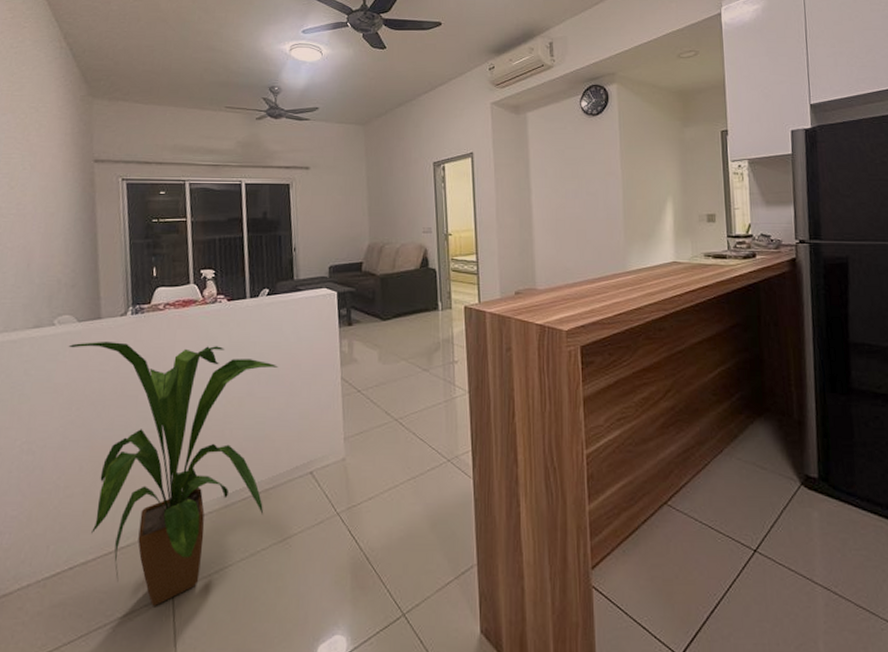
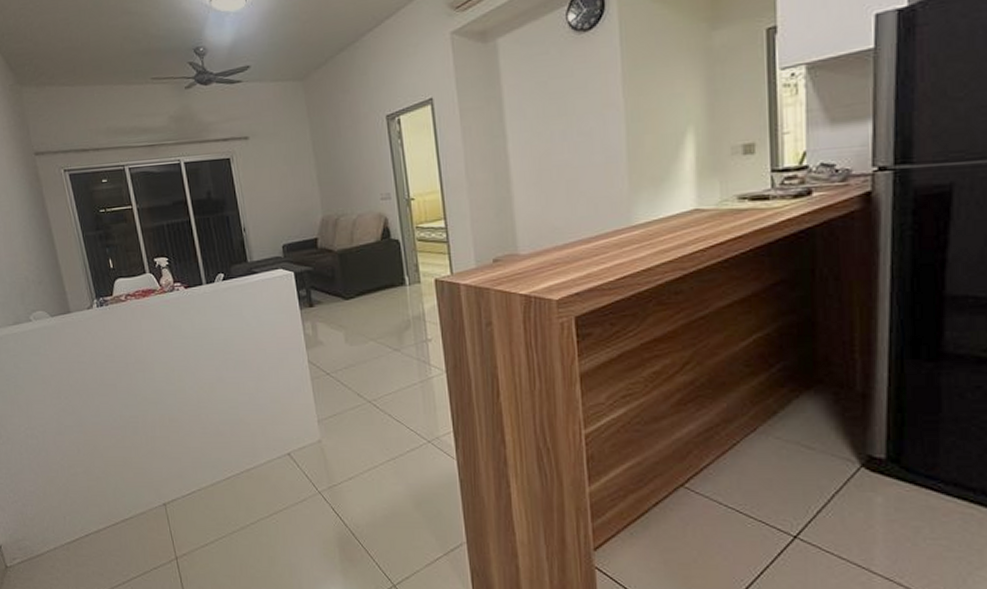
house plant: present [68,342,279,606] -> none [46,334,249,569]

